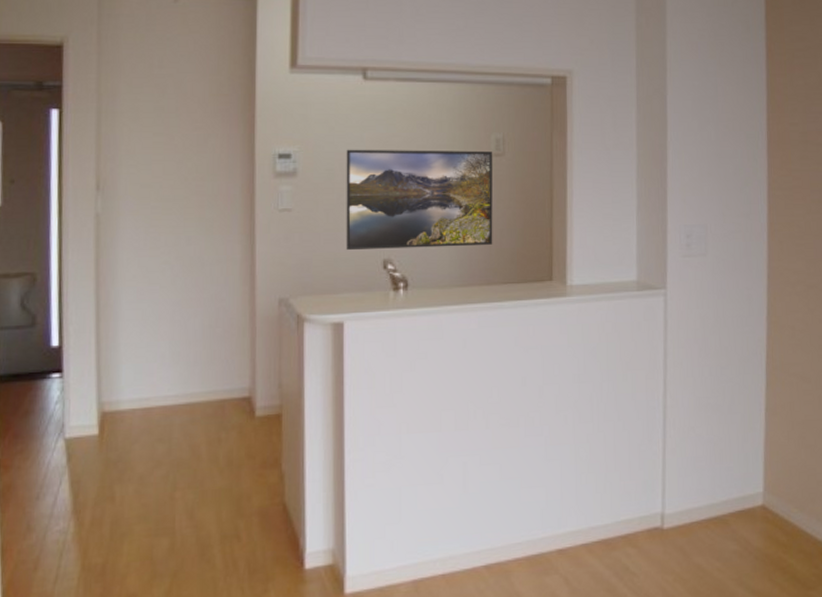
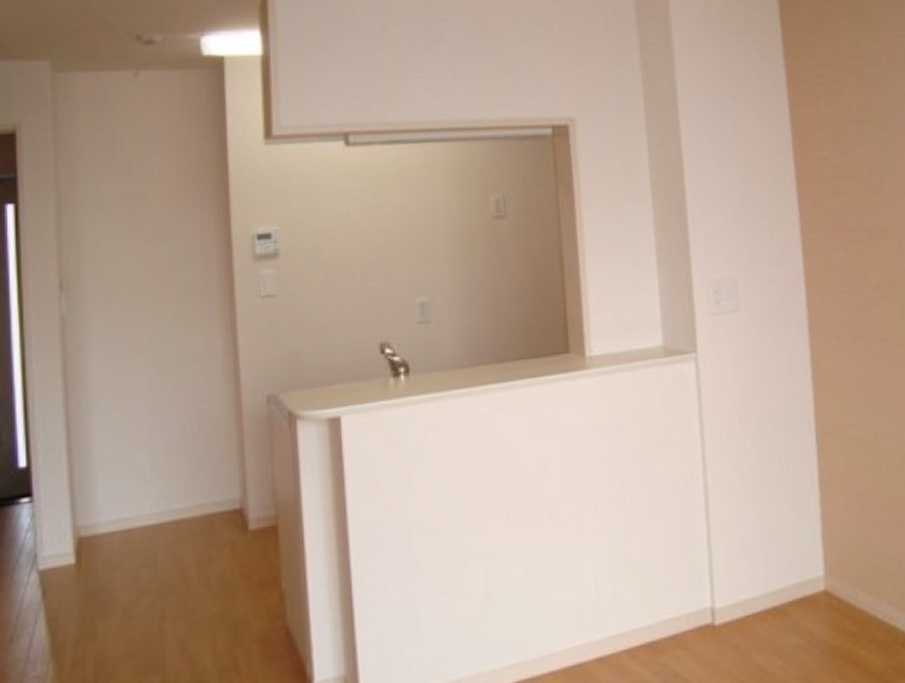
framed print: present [346,149,493,250] -> none [331,214,501,335]

